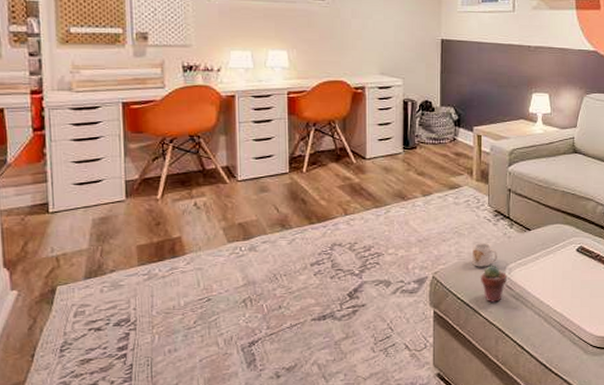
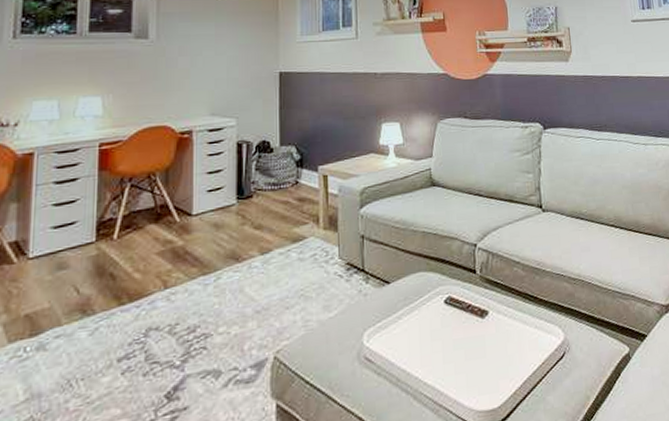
mug: present [471,243,497,267] -> none [321,305,352,338]
potted succulent: present [481,266,507,302] -> none [334,333,365,383]

